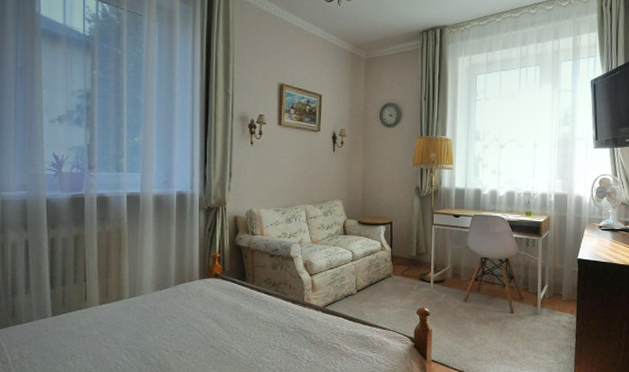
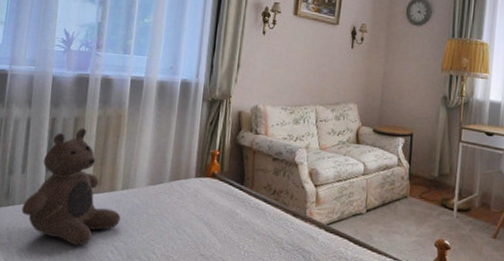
teddy bear: none [30,245,131,354] -> present [21,128,121,247]

